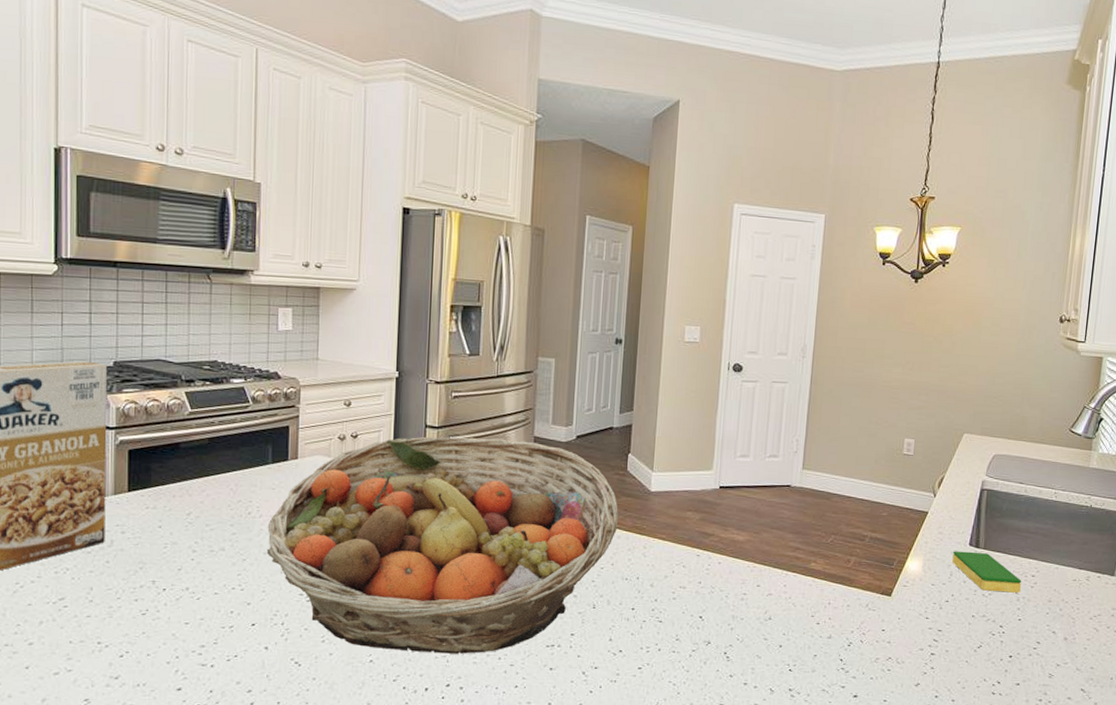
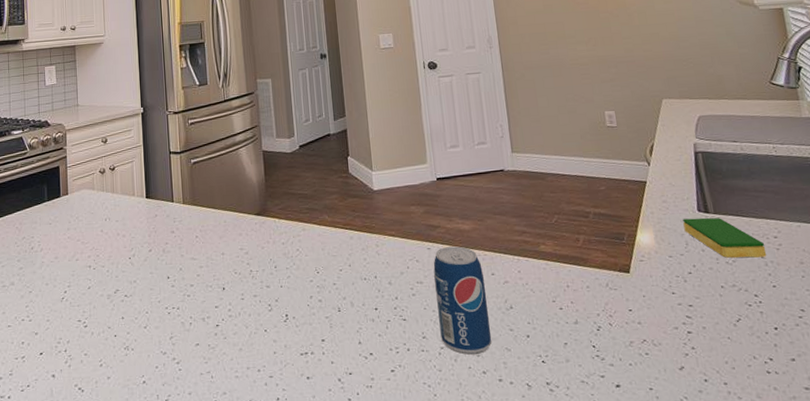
fruit basket: present [266,436,619,654] -> none [47,156,349,370]
beverage can: none [694,555,749,659] -> present [433,246,491,355]

